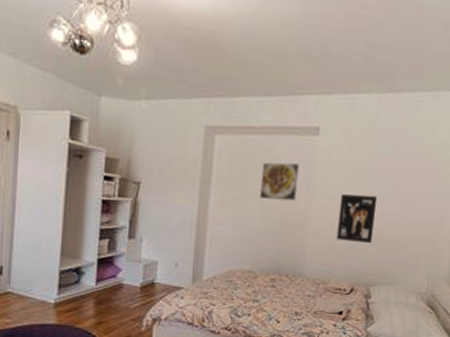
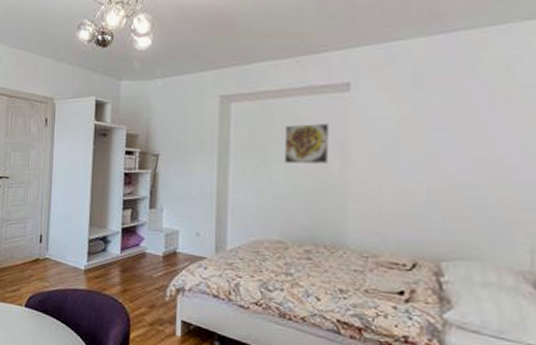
wall art: present [336,194,378,244] -> none [385,152,438,210]

